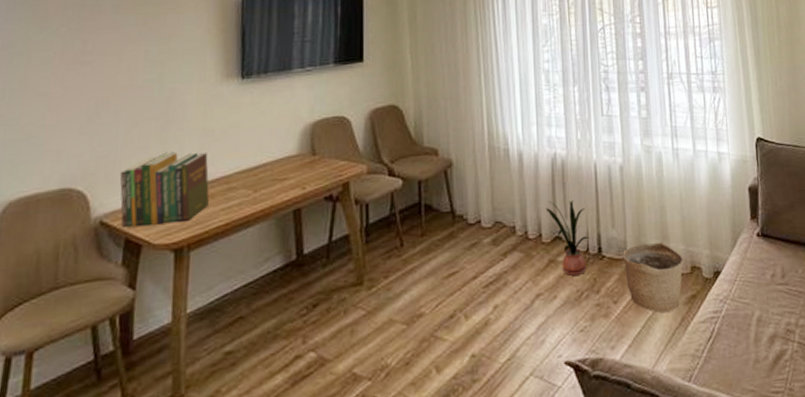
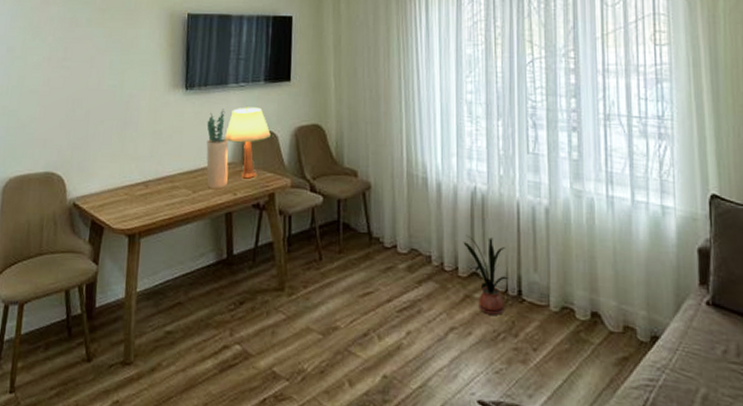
books: present [119,151,209,228] -> none [88,149,157,212]
vase: none [268,96,296,186] -> present [206,108,229,190]
table lamp: none [289,92,343,170] -> present [224,107,271,179]
basket: present [622,241,684,313] -> none [545,293,615,370]

